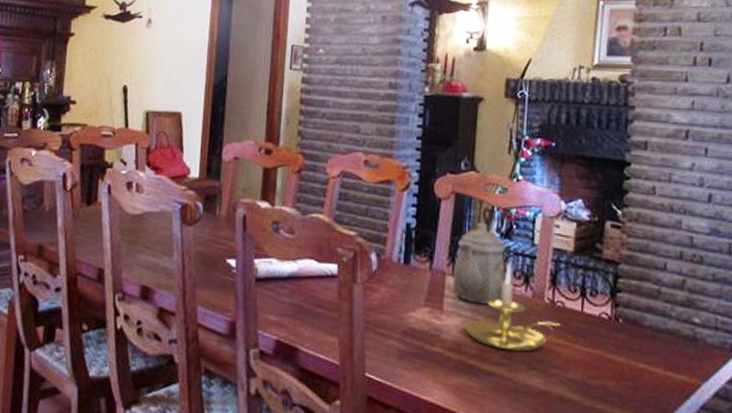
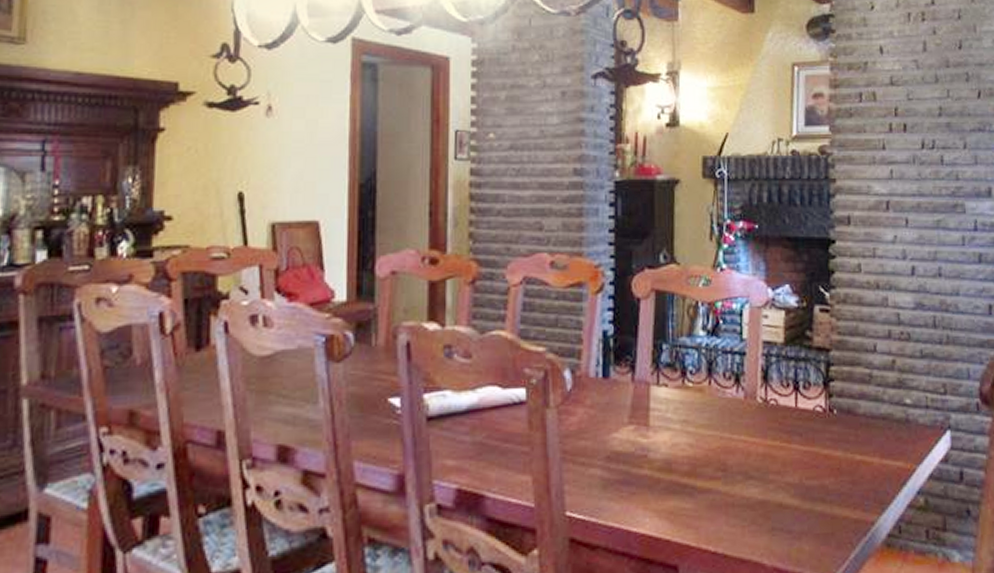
teapot: present [452,222,506,305] -> none [657,321,715,414]
candle holder: present [463,262,561,352] -> none [673,362,776,462]

